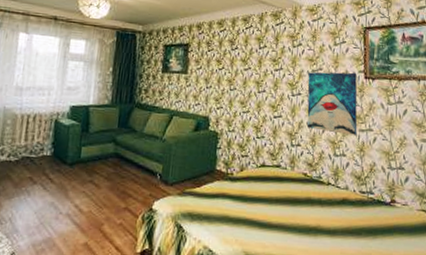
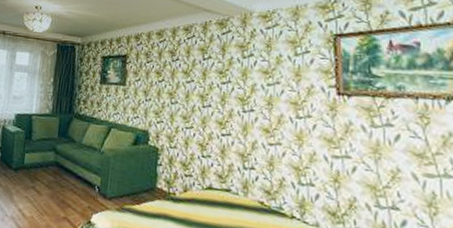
wall art: present [307,72,358,135] -> none [262,86,329,162]

